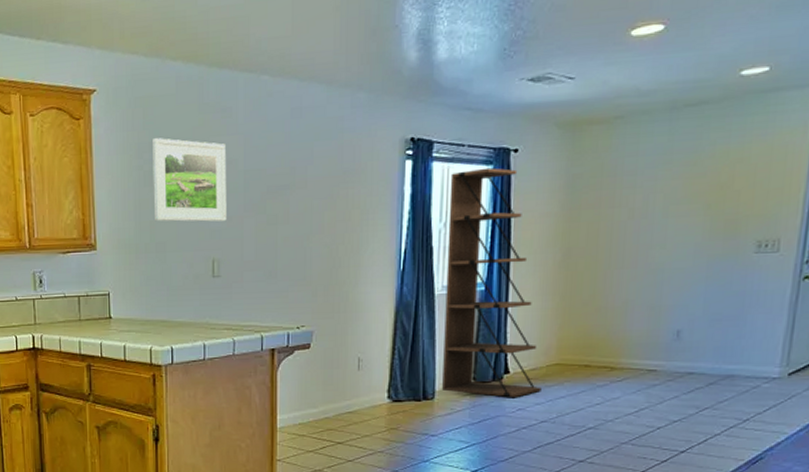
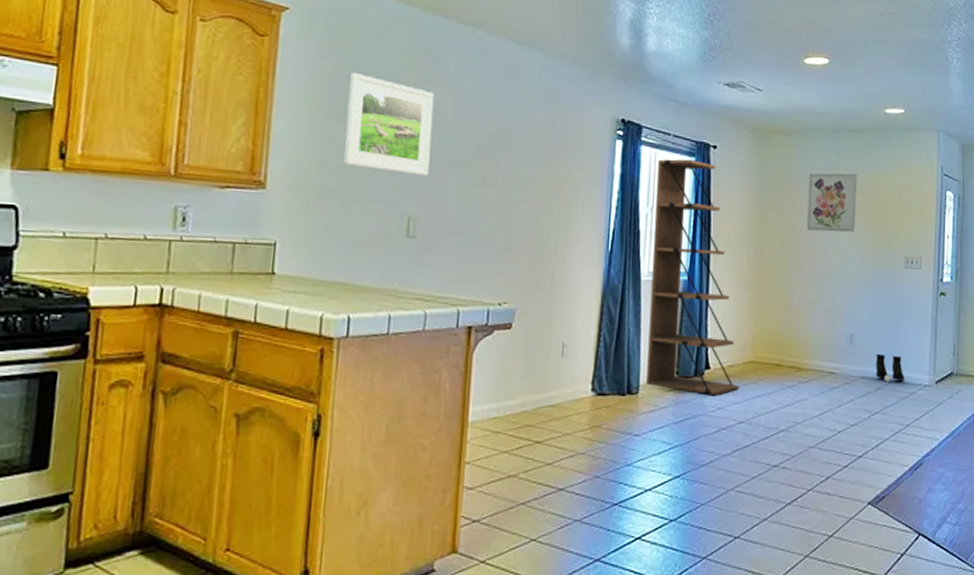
wall art: none [627,154,696,225] -> present [807,173,857,232]
boots: none [708,348,746,376] -> present [876,353,904,382]

